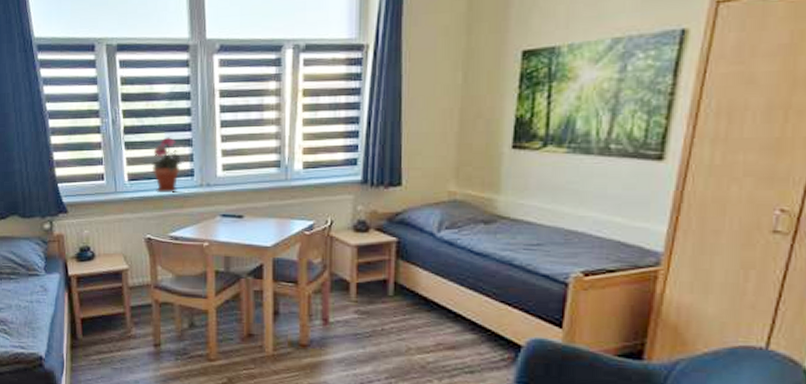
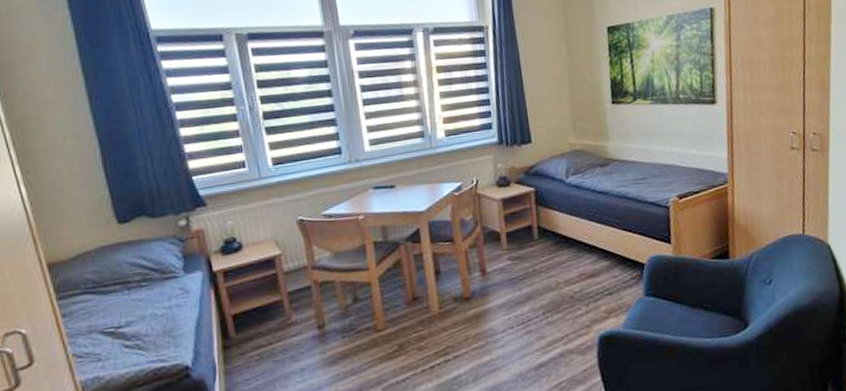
potted plant: present [151,137,182,194] -> none [296,118,328,174]

